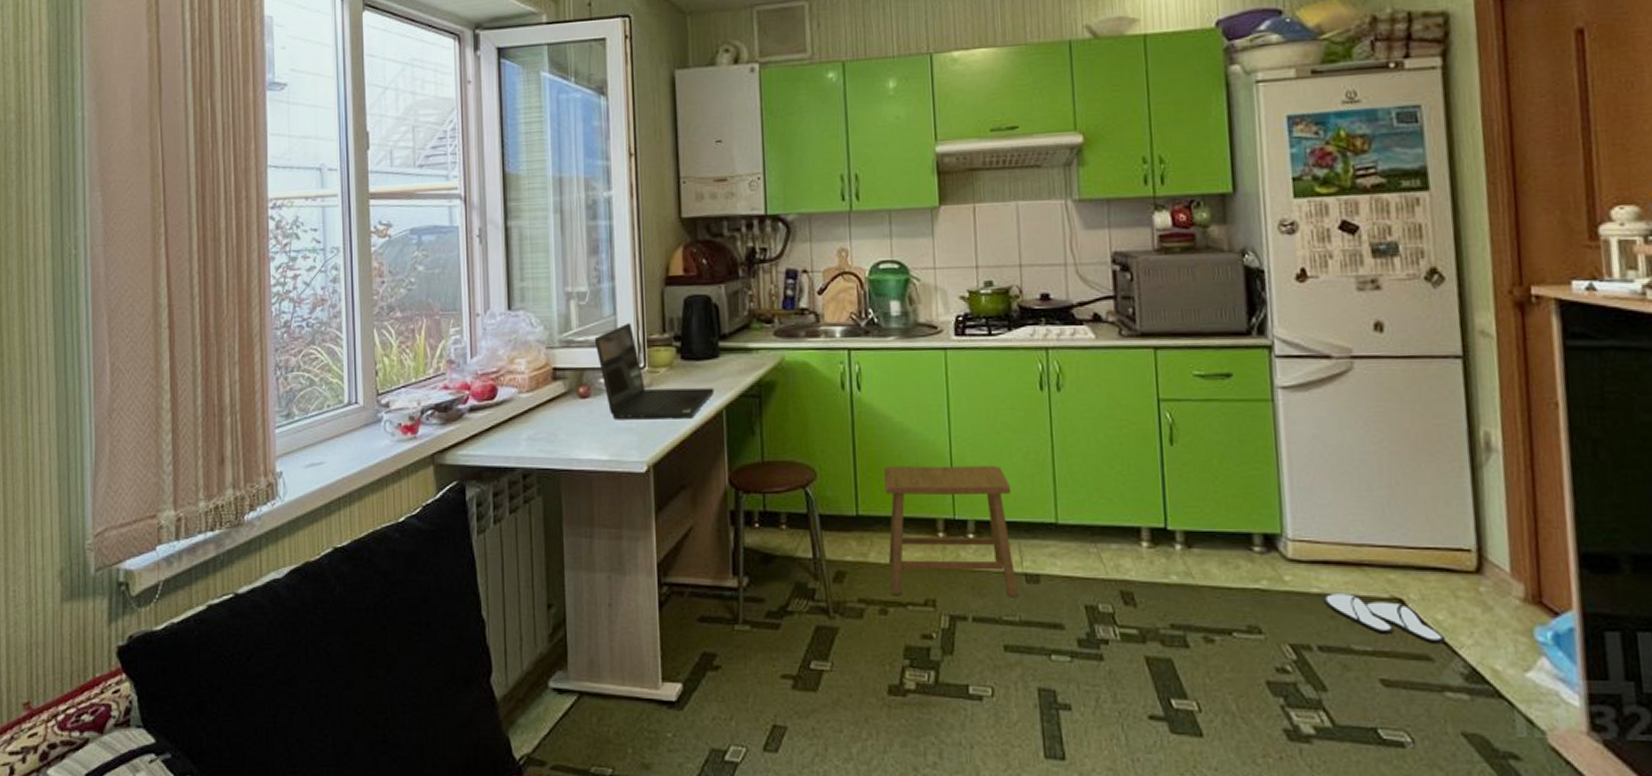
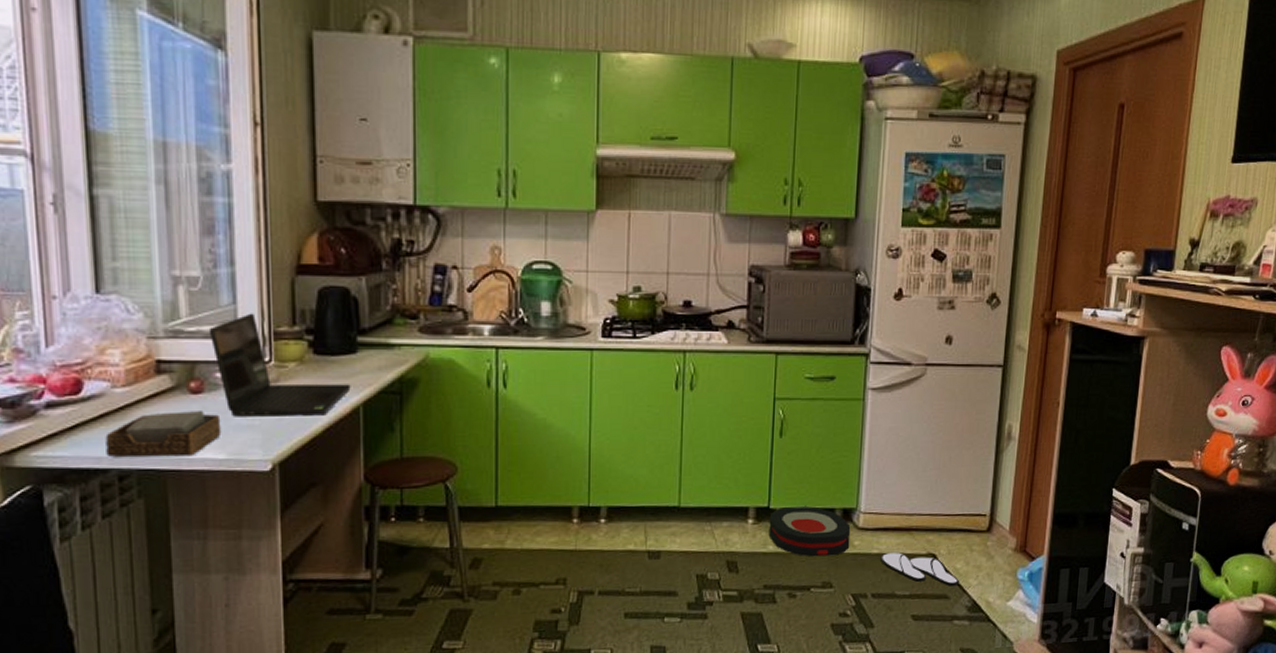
napkin holder: none [513,414,605,458] -> present [105,411,222,458]
stool: present [883,465,1018,598] -> none [524,457,642,577]
robot vacuum: none [1168,529,1279,593] -> present [768,506,851,557]

